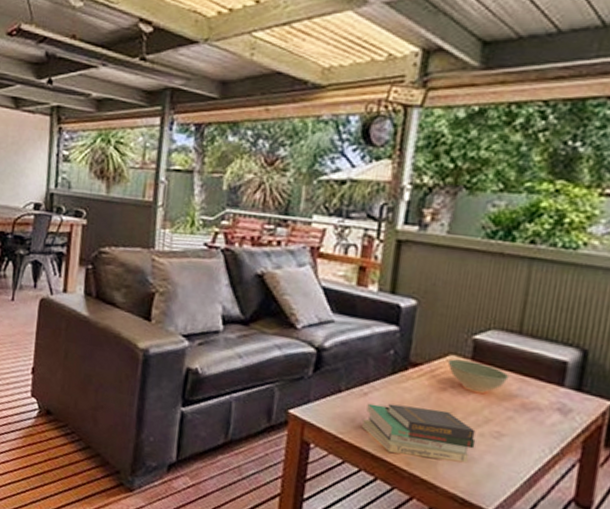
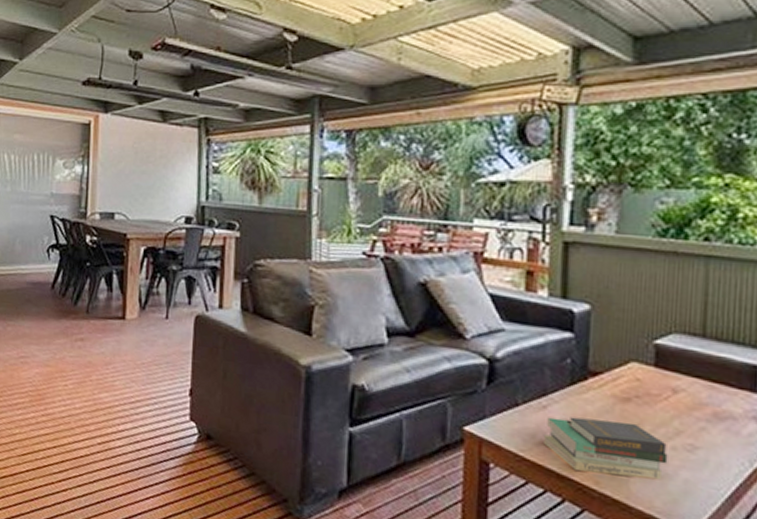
bowl: present [447,359,510,395] -> none [629,366,697,404]

